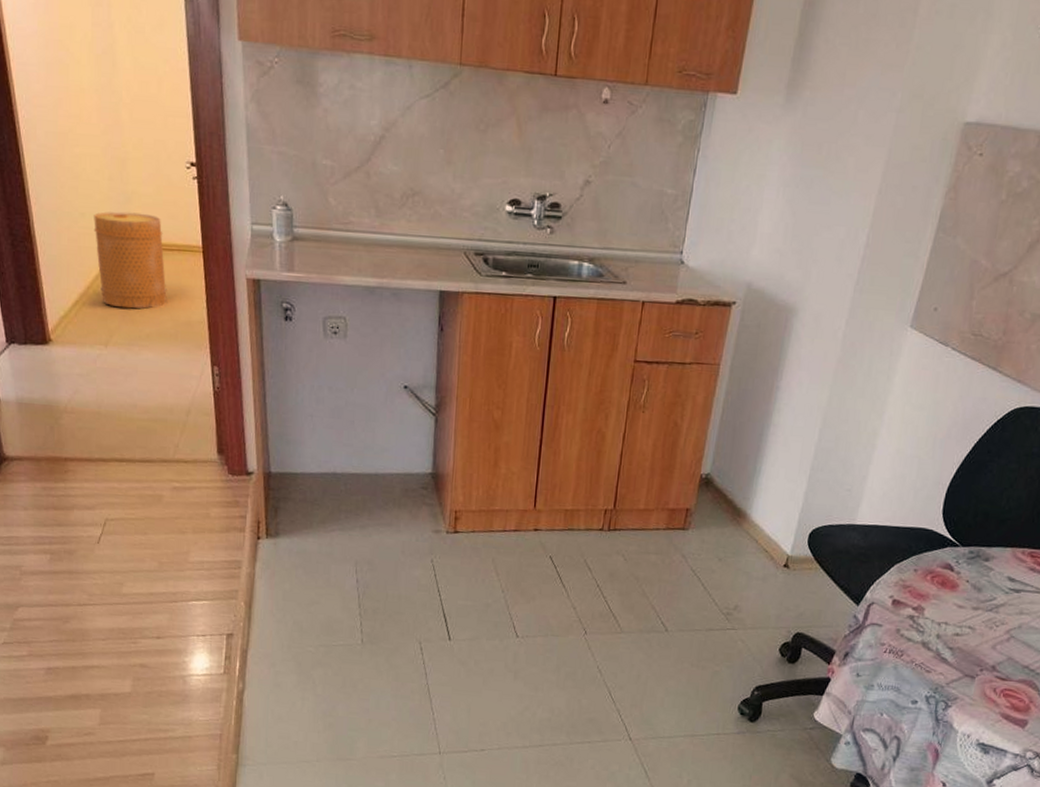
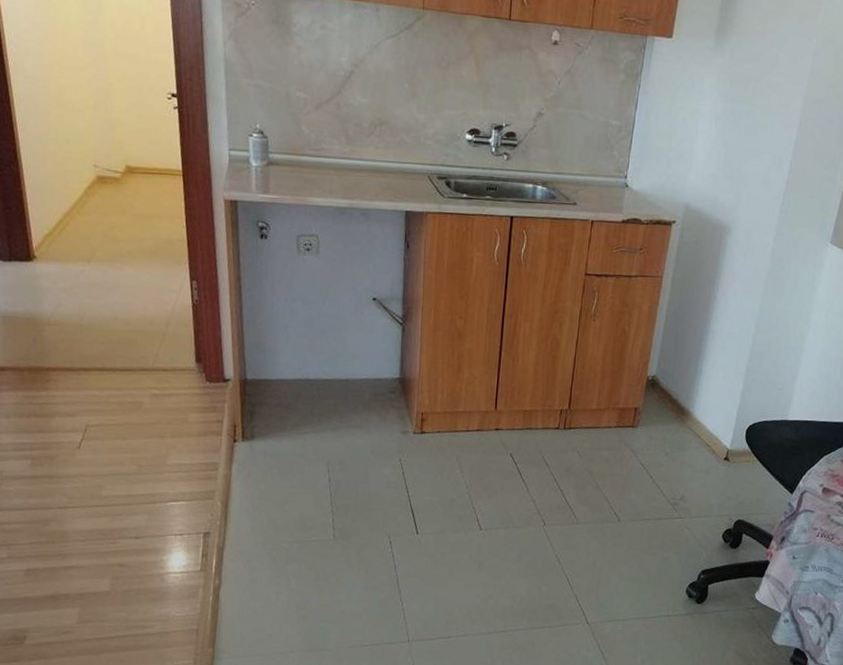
basket: present [94,211,167,309] -> none [78,138,148,228]

